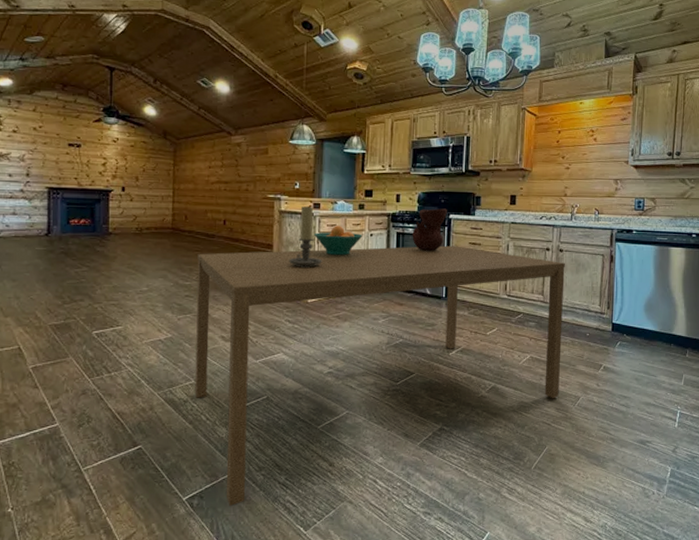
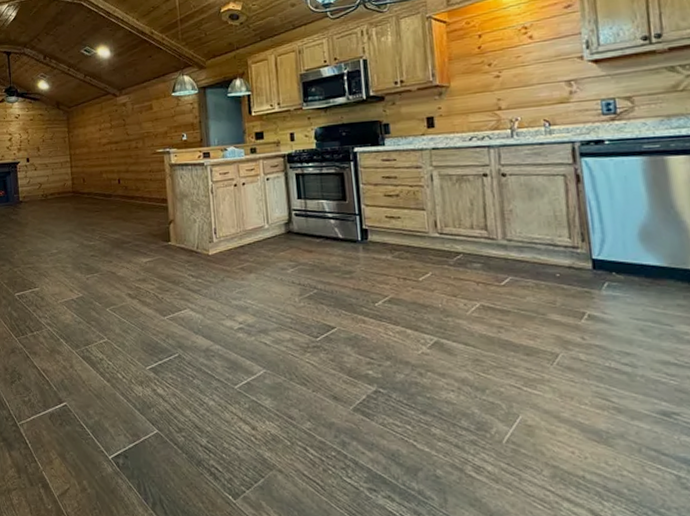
dining table: present [194,245,565,506] -> none [98,181,528,468]
candle holder: present [289,205,322,268] -> none [185,156,219,220]
fruit bowl: present [314,226,363,255] -> none [207,173,259,204]
vase: present [412,208,447,251] -> none [313,141,351,191]

